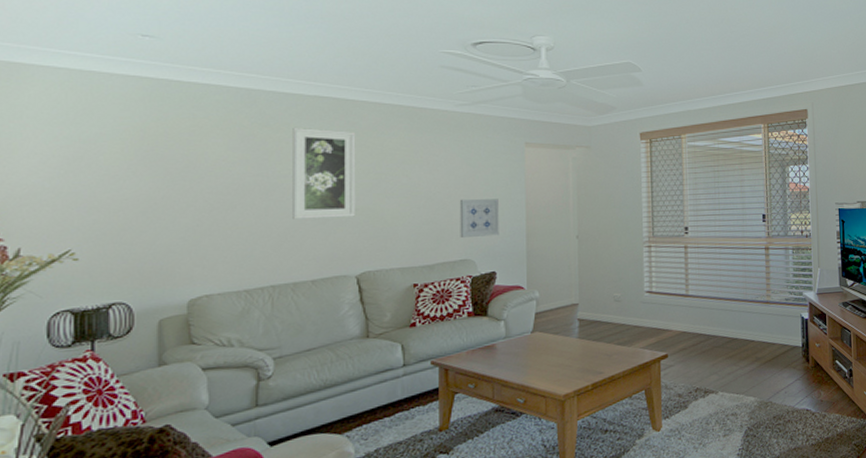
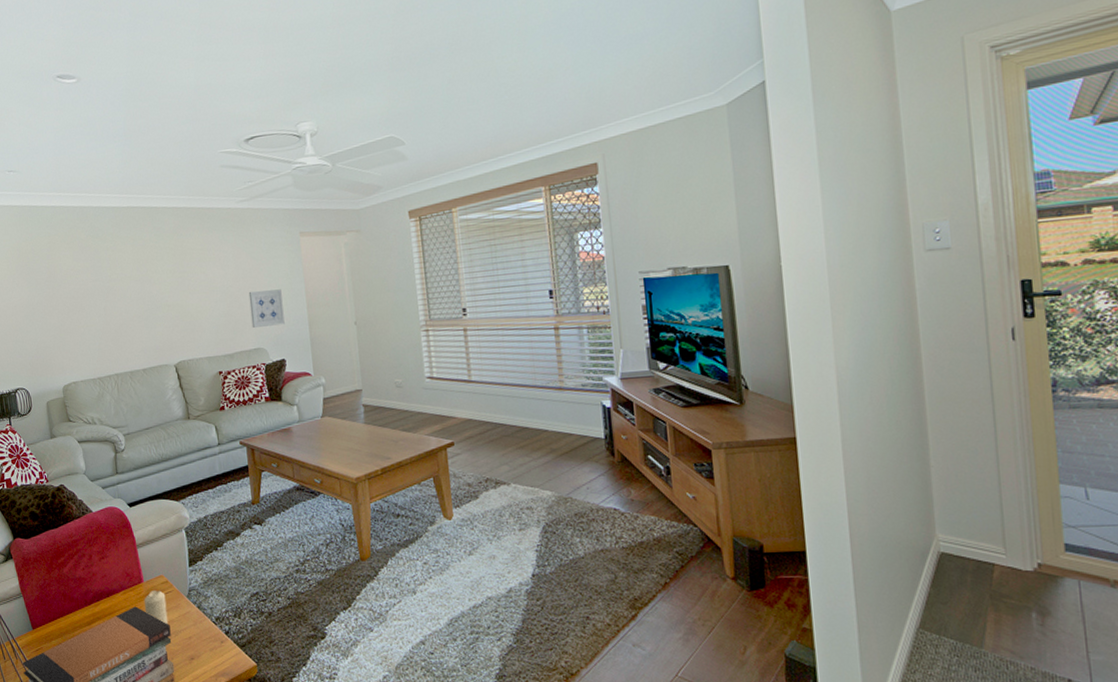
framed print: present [292,127,356,220] -> none [115,235,168,317]

